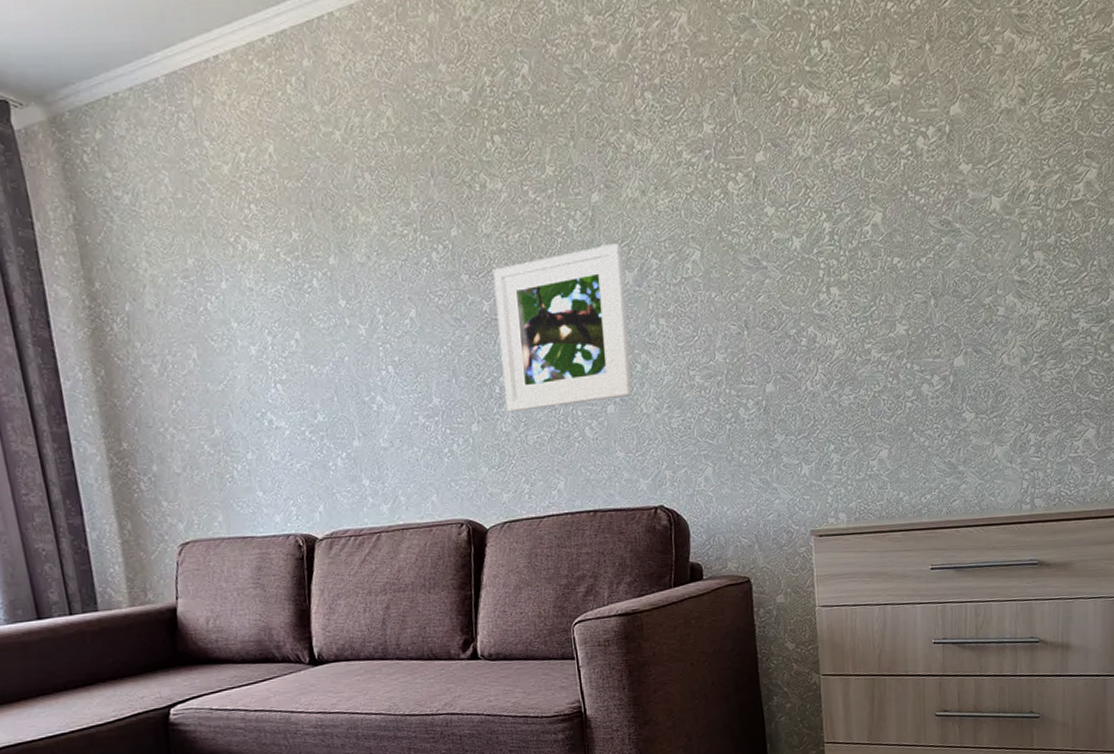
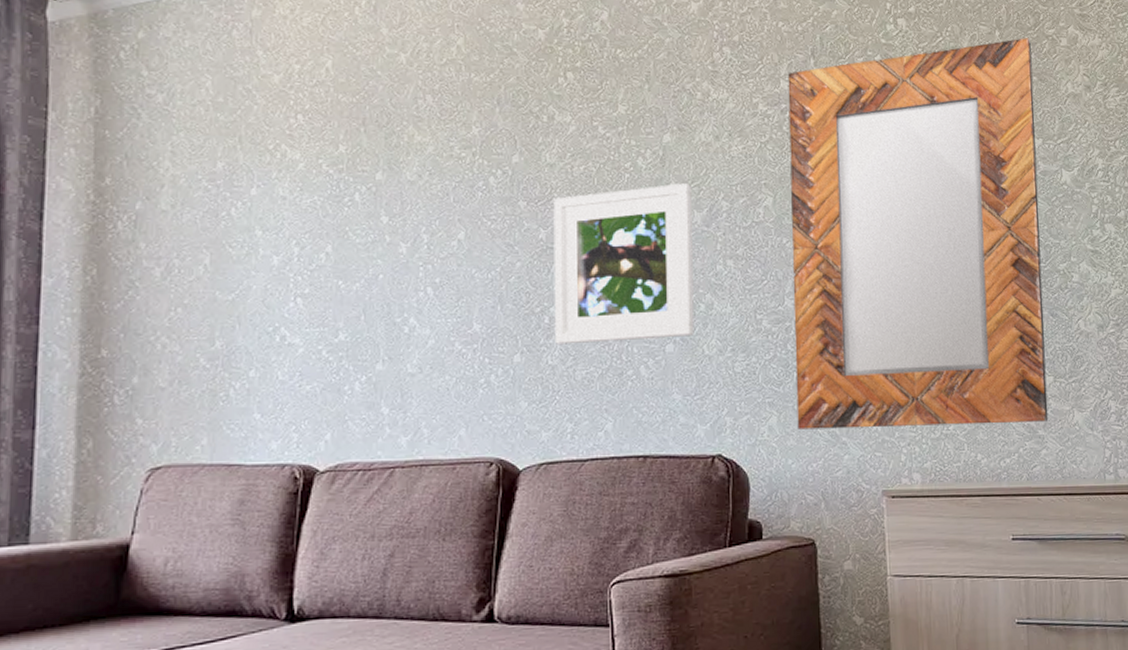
home mirror: none [710,49,969,478] -> present [787,38,1049,429]

